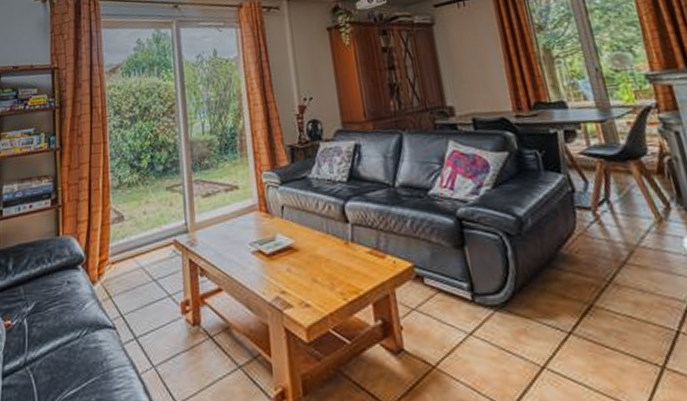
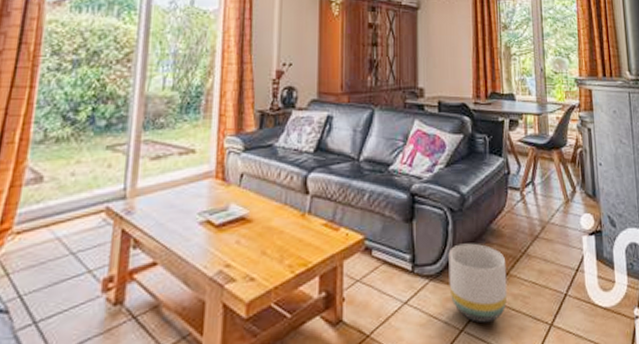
planter: none [512,270,597,361] -> present [448,243,508,324]

